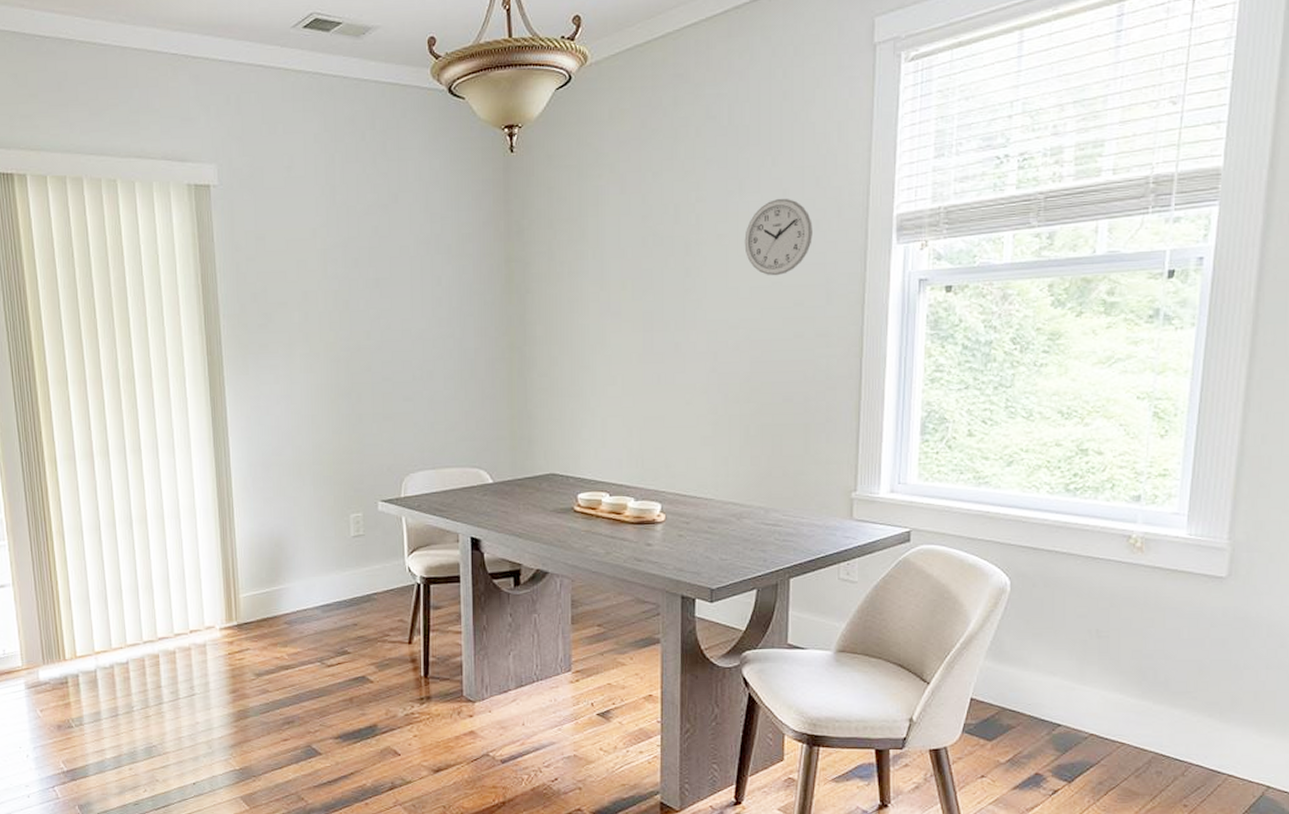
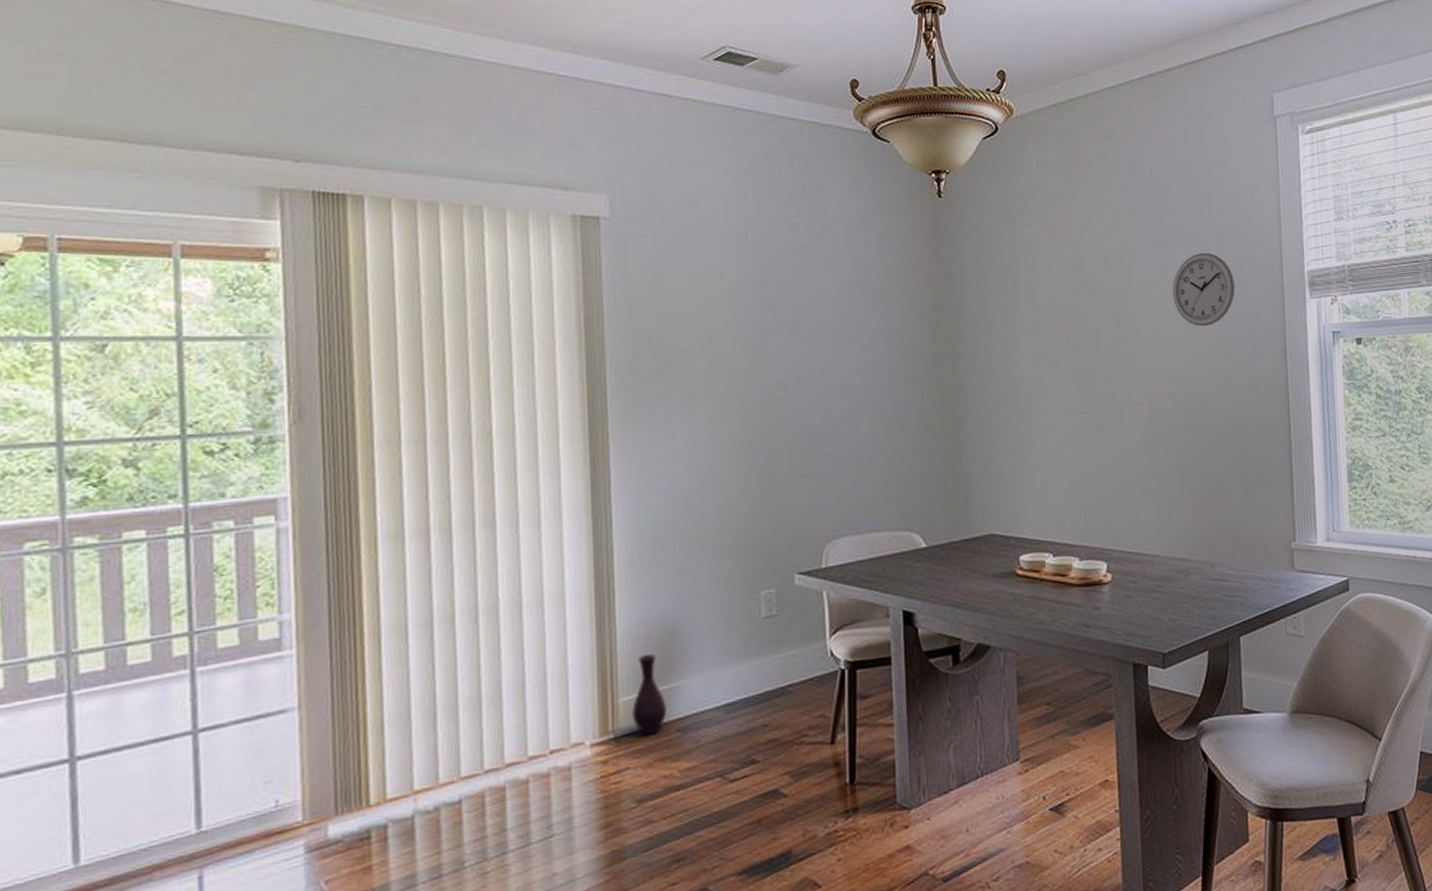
vase: none [250,561,276,625] -> present [632,654,666,736]

